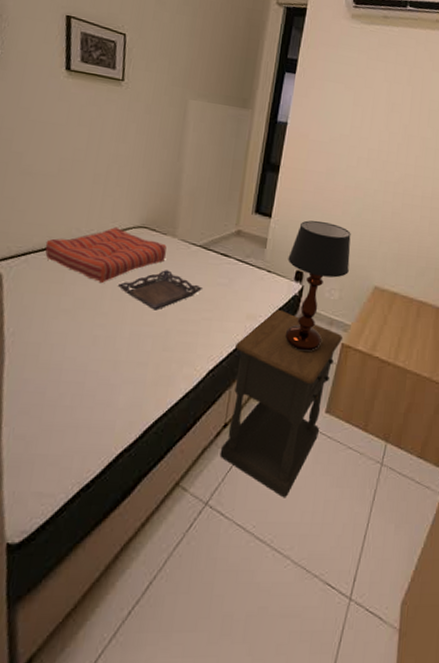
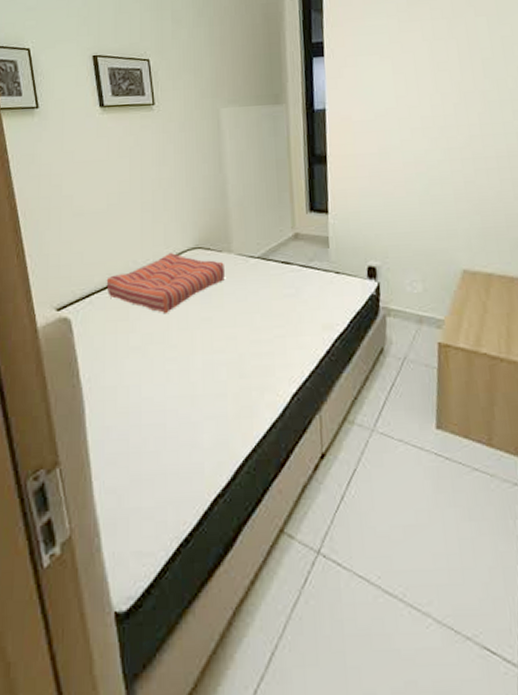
tray: present [117,270,202,311] -> none [181,289,269,335]
nightstand: present [219,310,343,497] -> none [316,314,439,538]
table lamp: present [284,220,351,351] -> none [355,206,428,358]

